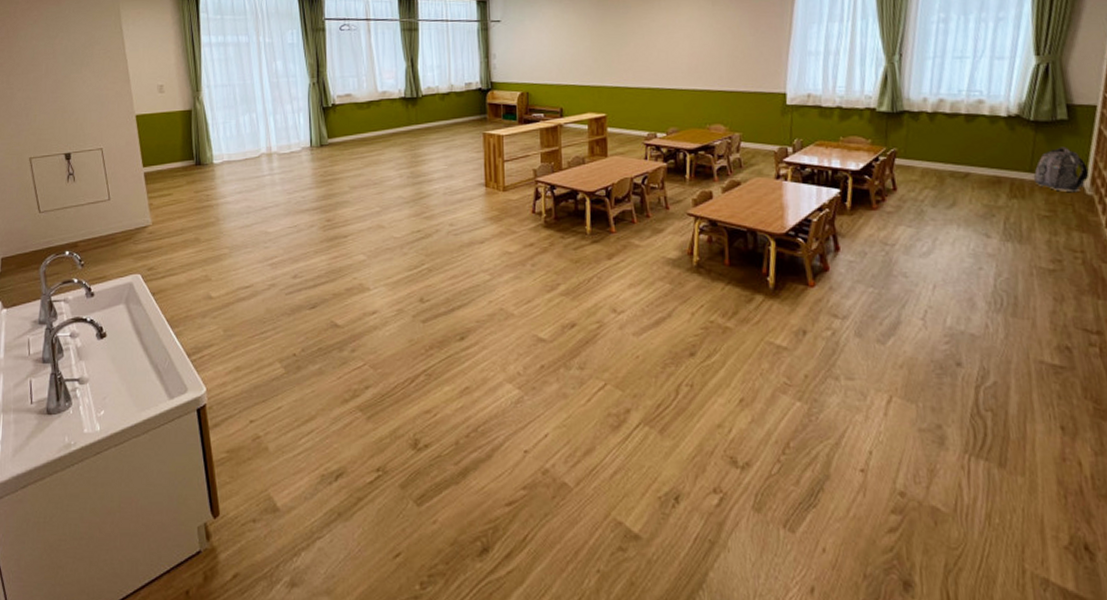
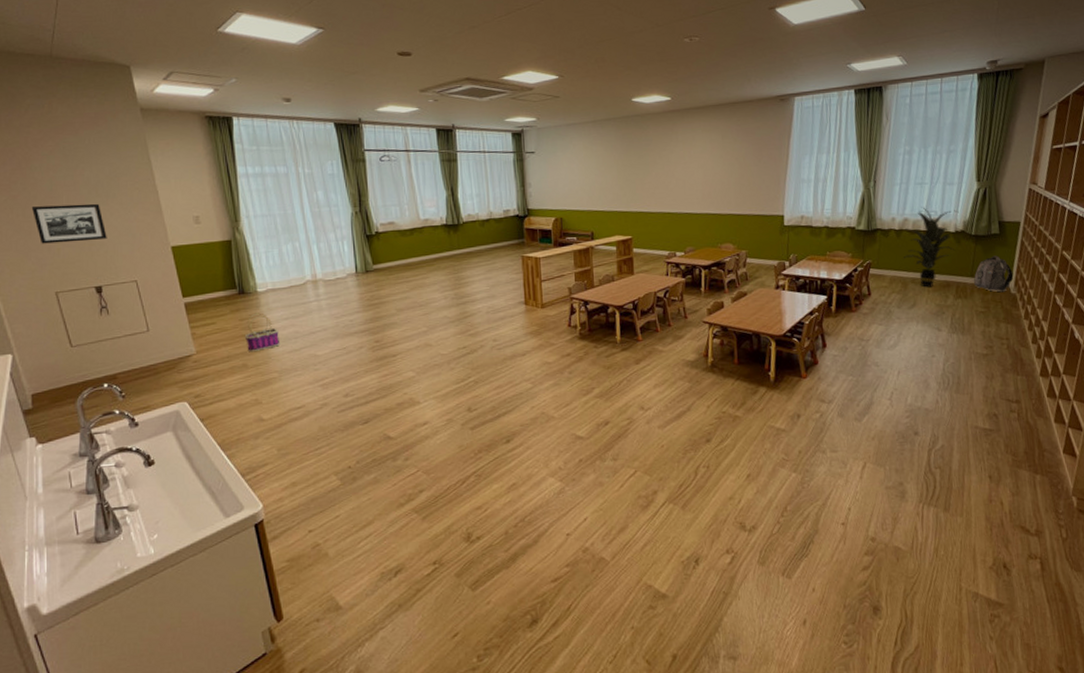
picture frame: none [14,71,79,110] -> present [31,203,107,244]
basket: none [198,185,233,226] -> present [244,312,281,353]
indoor plant: none [939,85,1012,183] -> present [904,207,959,288]

